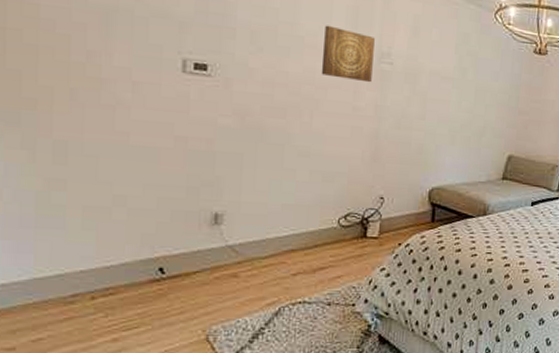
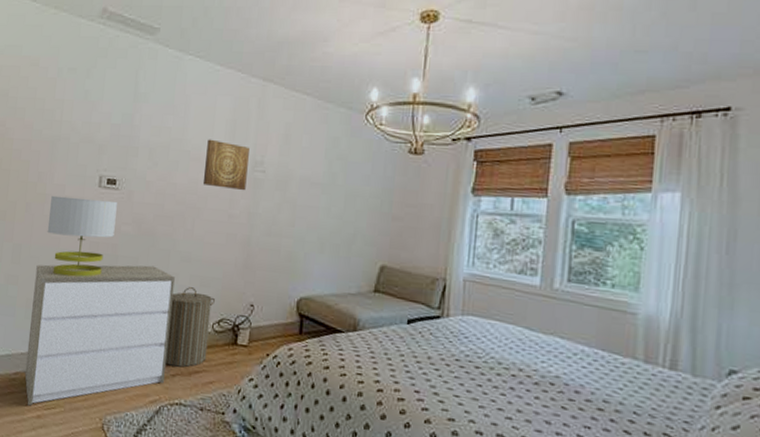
dresser: none [88,161,291,330] -> present [24,264,175,406]
table lamp: none [107,80,210,178] -> present [47,195,117,277]
laundry hamper: none [284,183,340,266] -> present [165,287,215,368]

